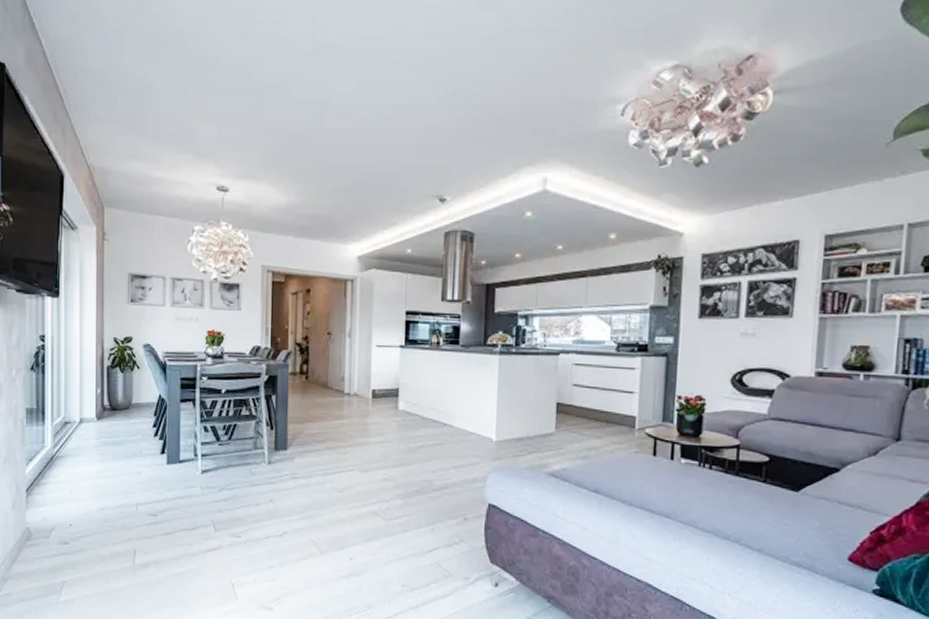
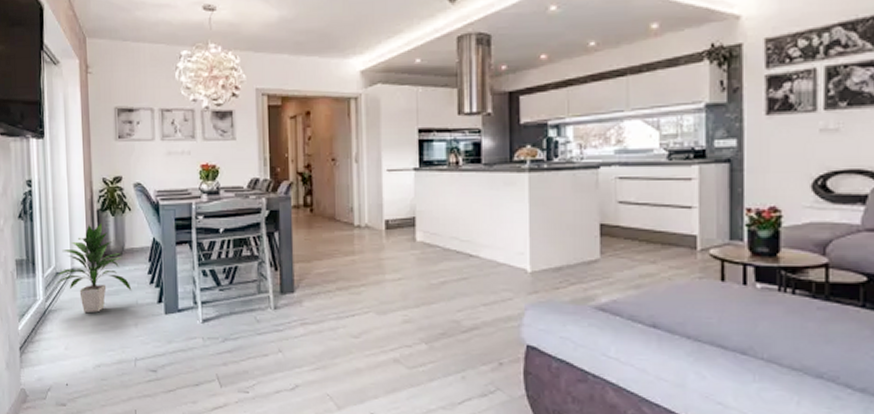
indoor plant: none [64,378,137,460] -> present [56,222,132,313]

